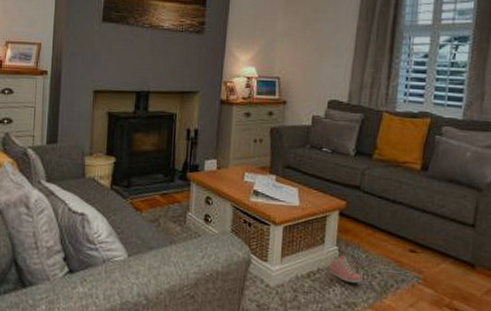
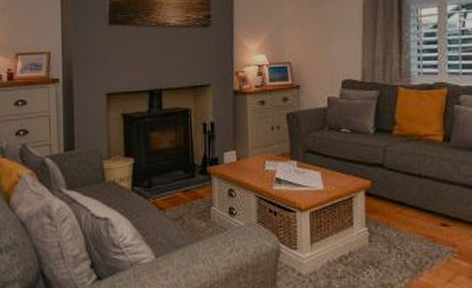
sneaker: present [328,255,363,283] -> none [360,237,396,263]

